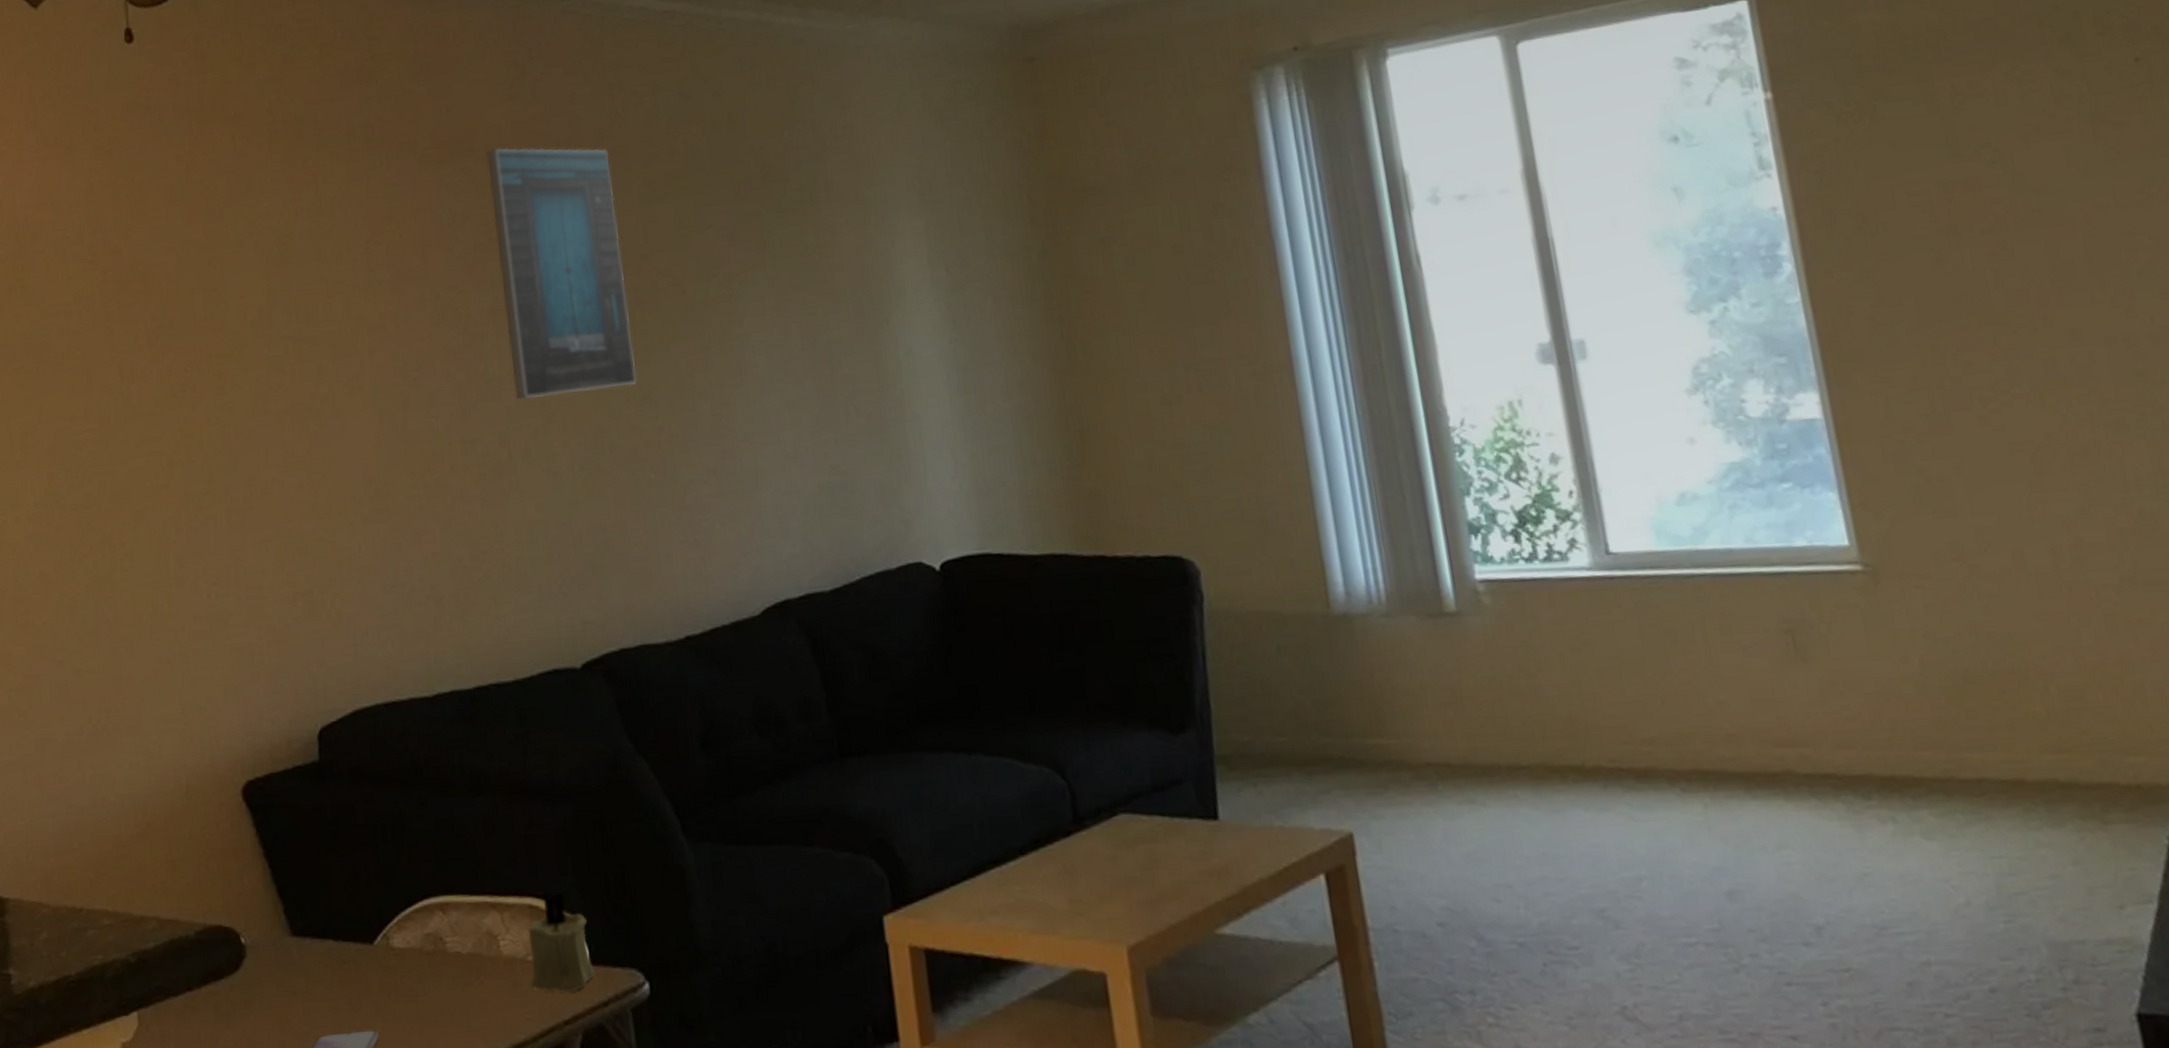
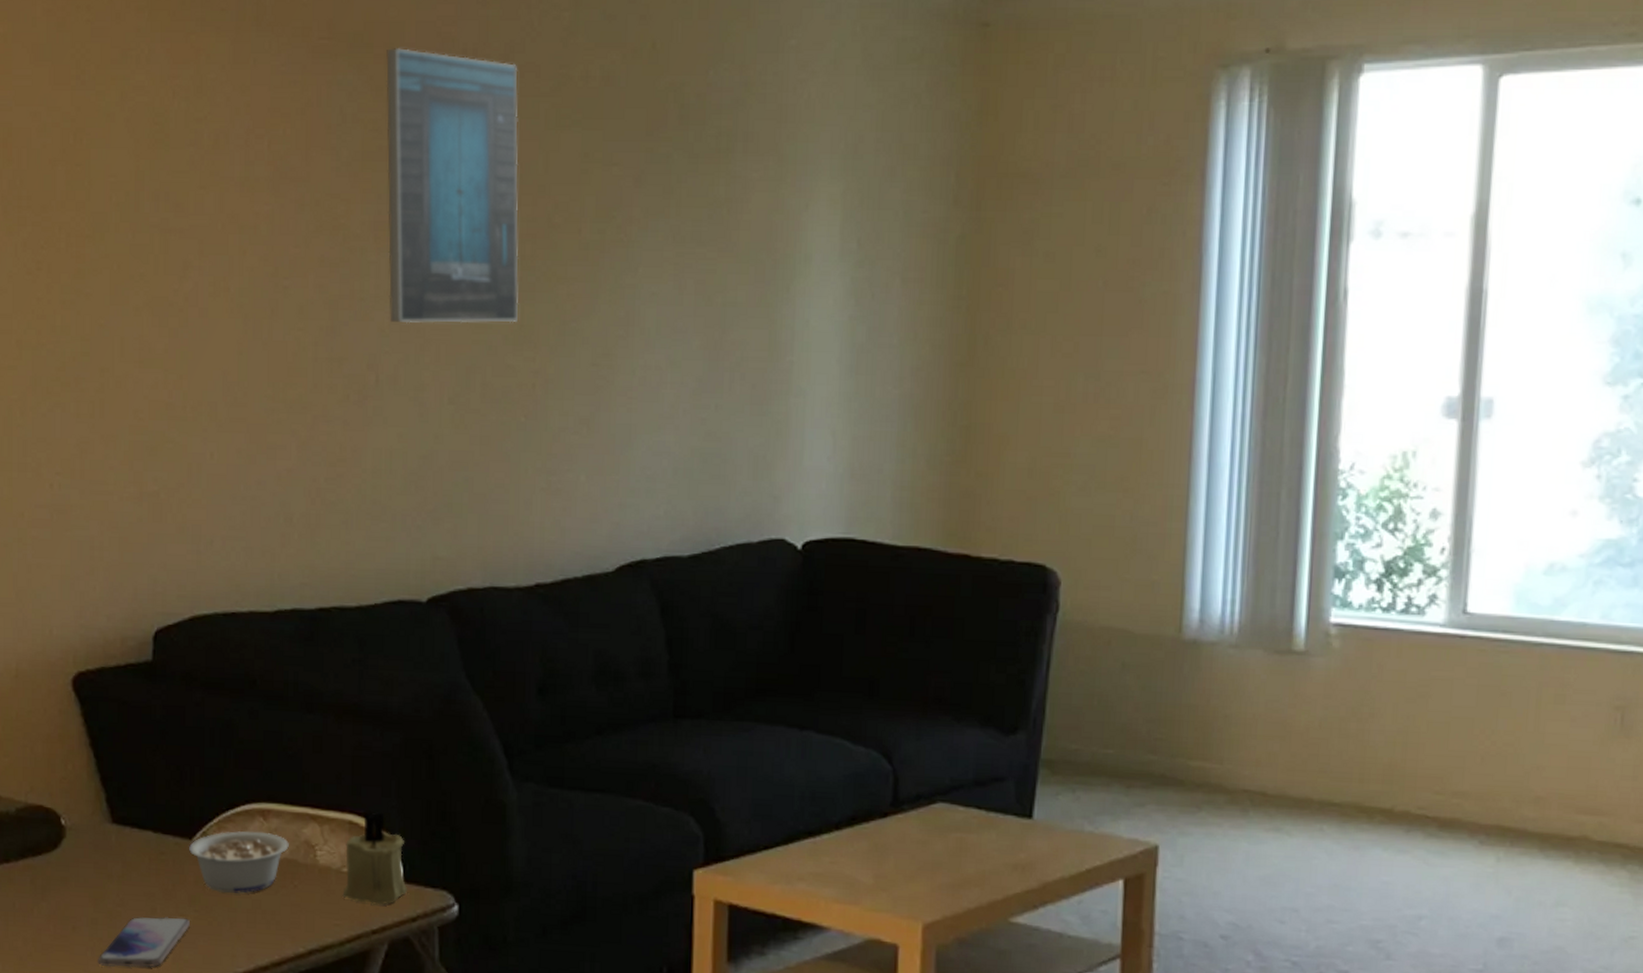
legume: none [371,927,471,999] -> present [189,831,289,894]

